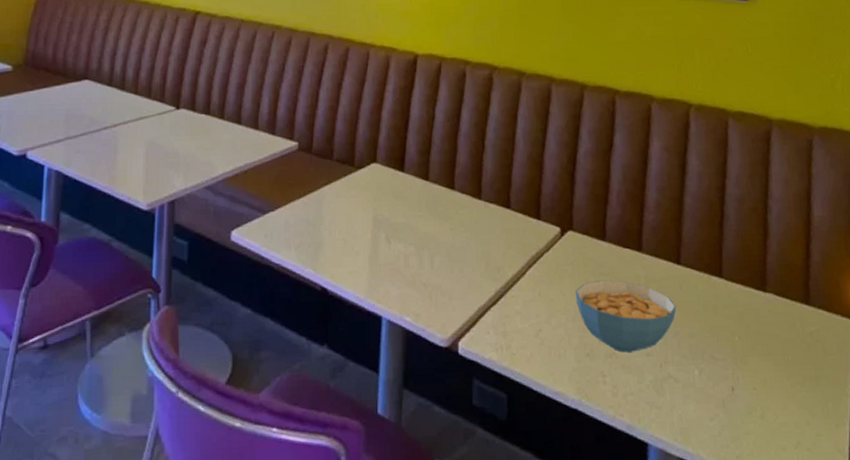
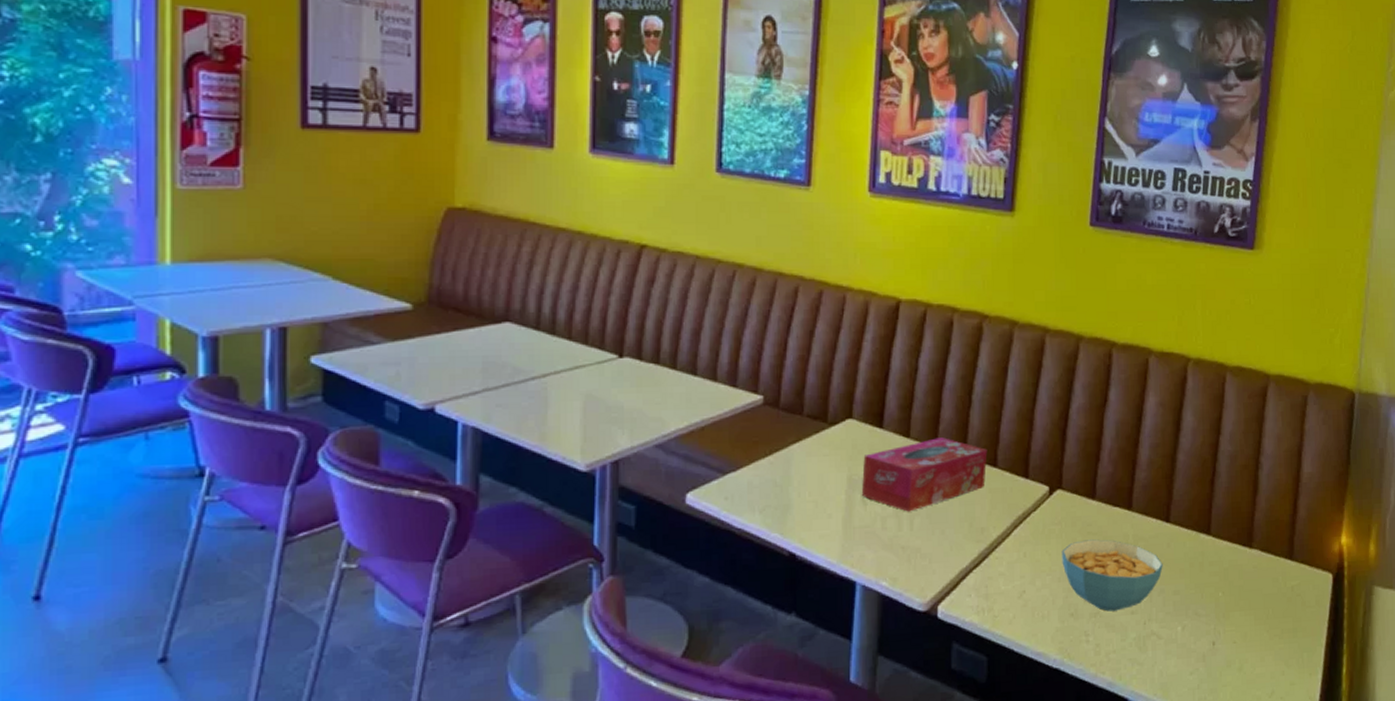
tissue box: none [385,180,501,251] -> present [861,437,988,512]

